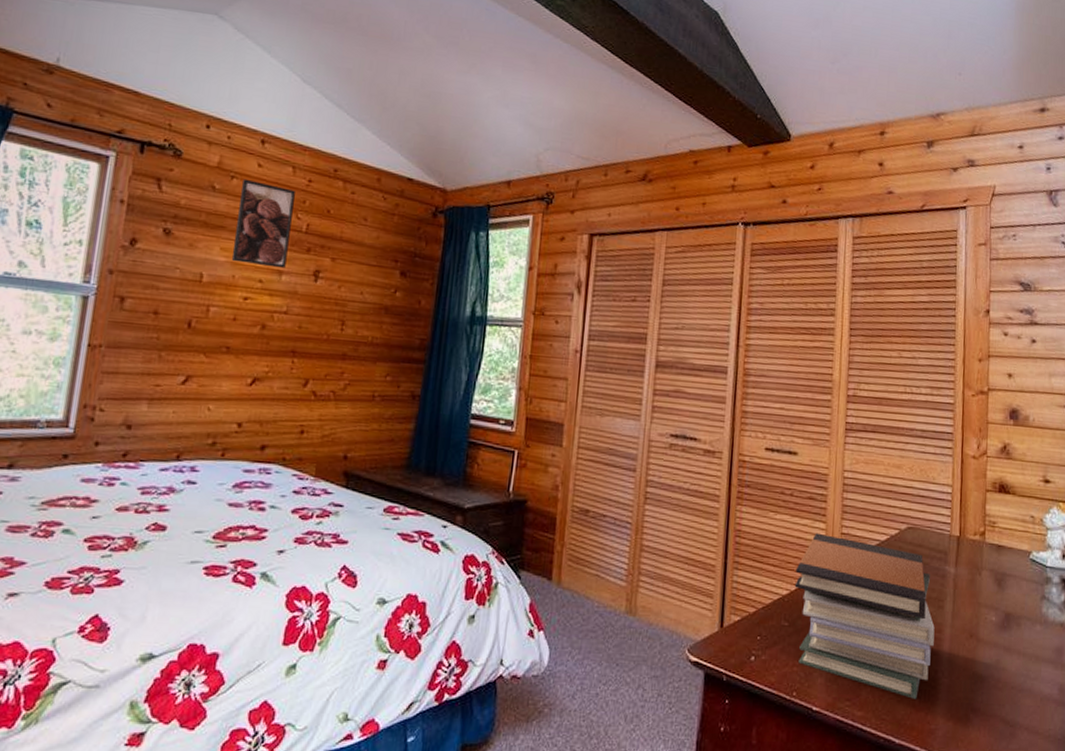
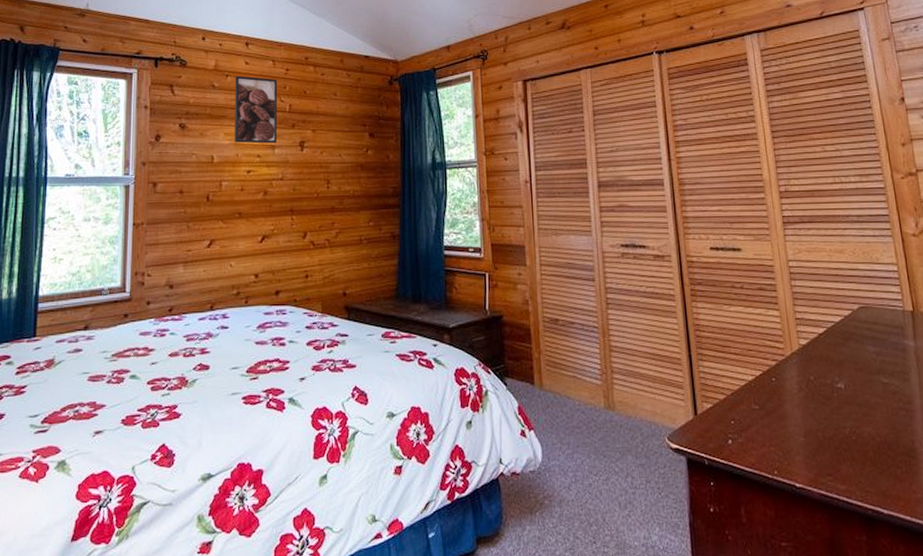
book stack: present [794,532,935,699] -> none [757,320,907,470]

